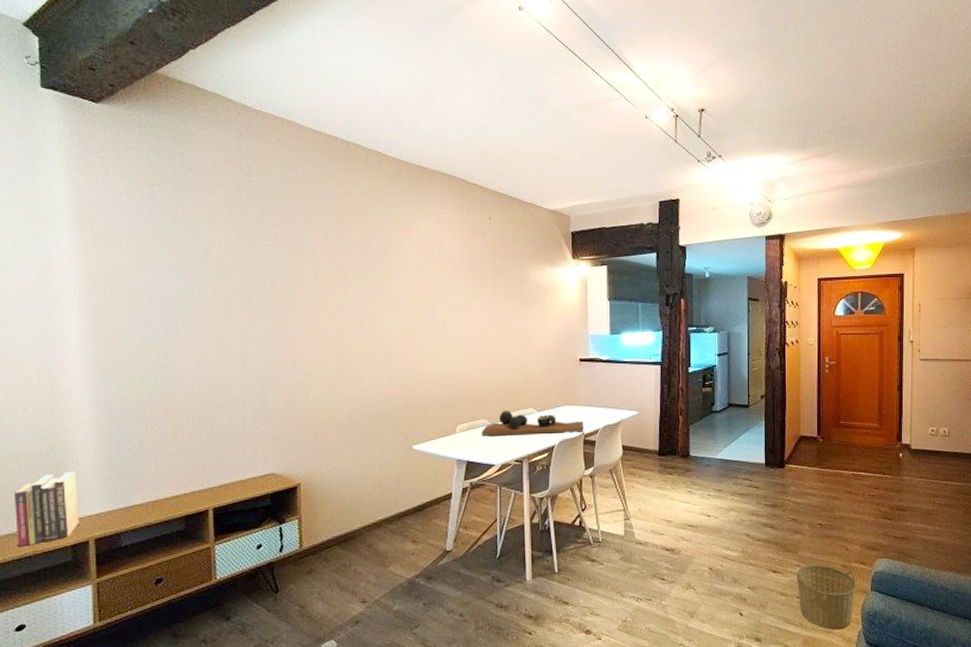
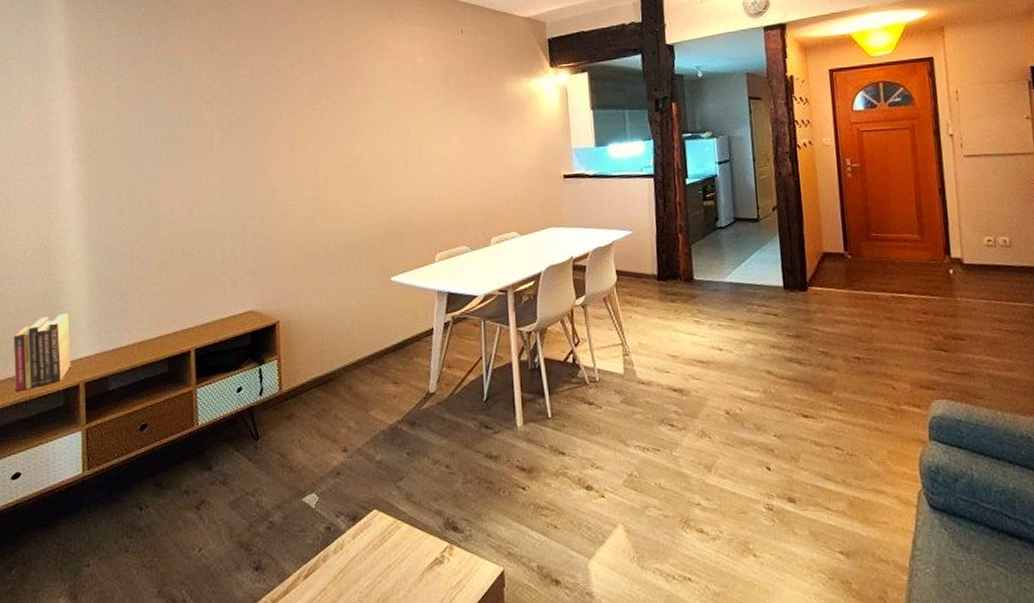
decorative tray: present [482,410,584,436] -> none [462,235,572,265]
basket: present [796,564,856,630] -> none [832,407,910,489]

